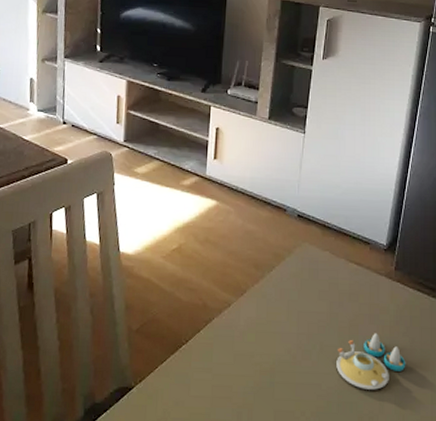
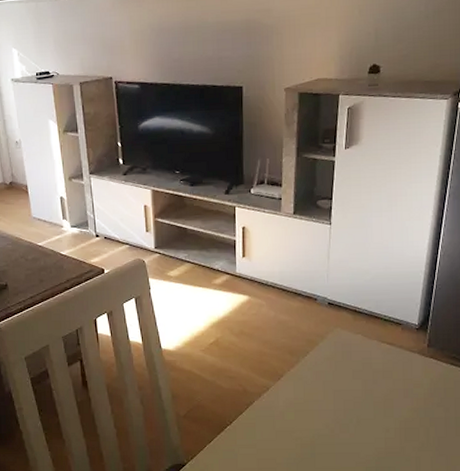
salt and pepper shaker set: present [336,333,406,390] -> none [373,405,441,455]

